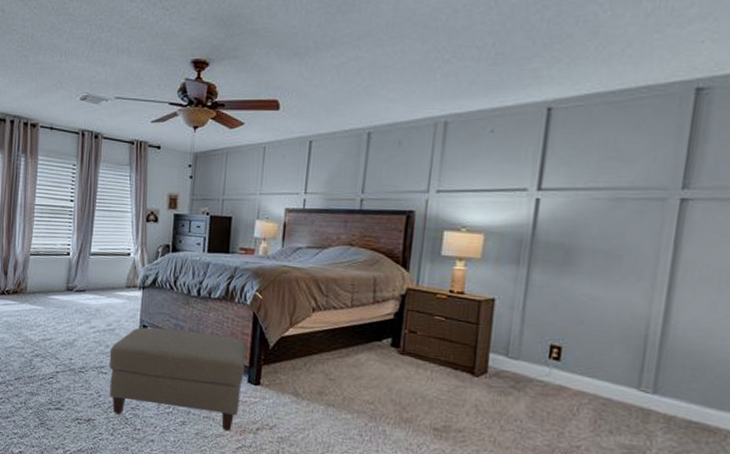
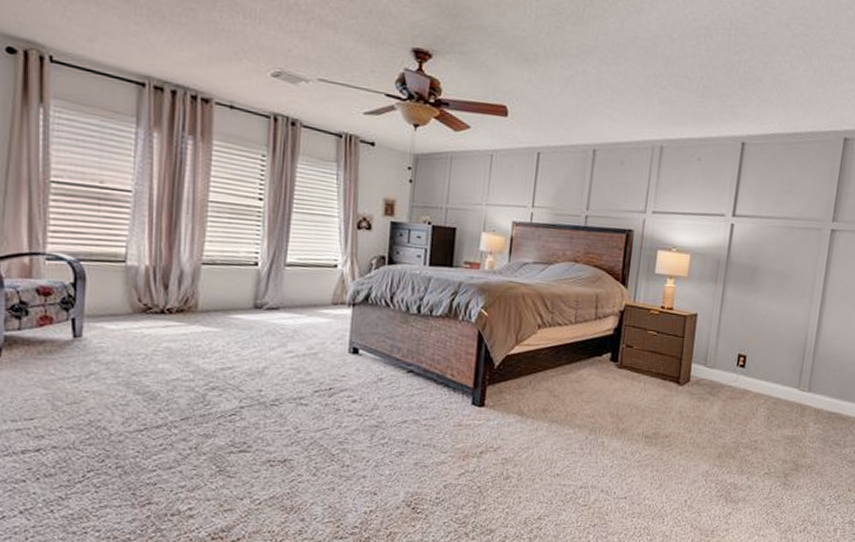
ottoman: present [109,327,247,431] -> none [310,349,471,458]

